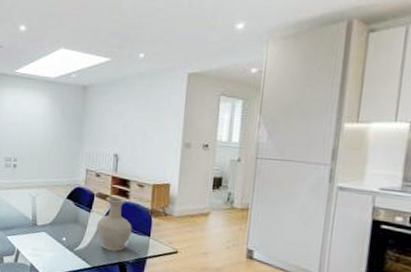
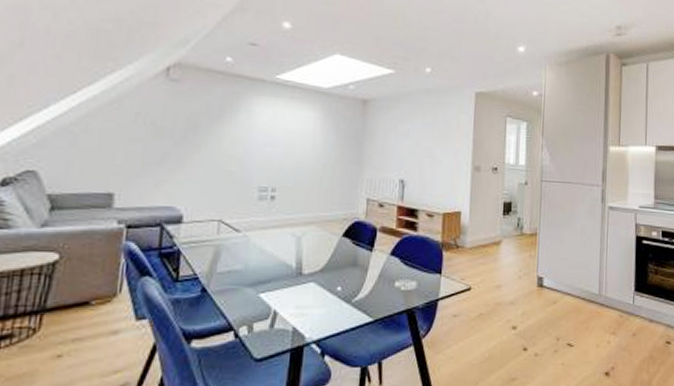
vase: present [97,196,132,251] -> none [380,230,422,296]

